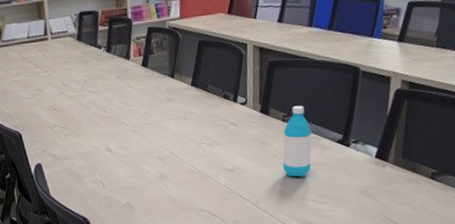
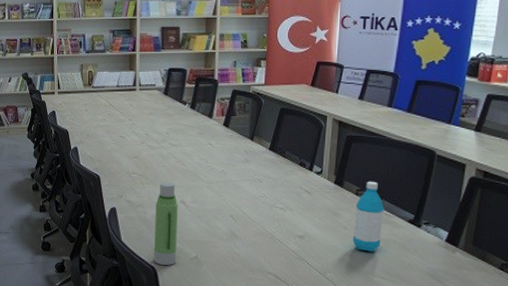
water bottle: none [81,130,109,216] -> present [153,182,179,266]

